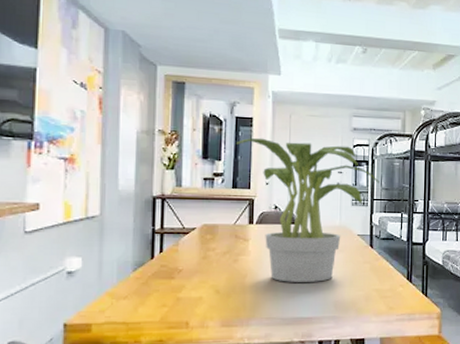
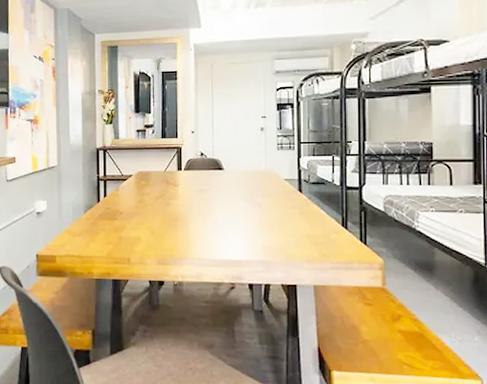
potted plant: present [235,137,380,282] -> none [162,89,307,226]

